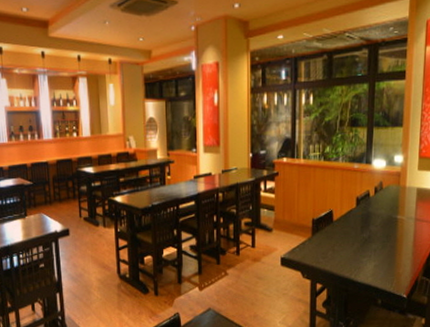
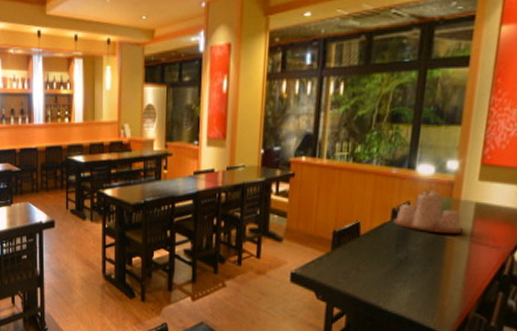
condiment set: none [358,174,410,215] -> present [393,183,464,235]

